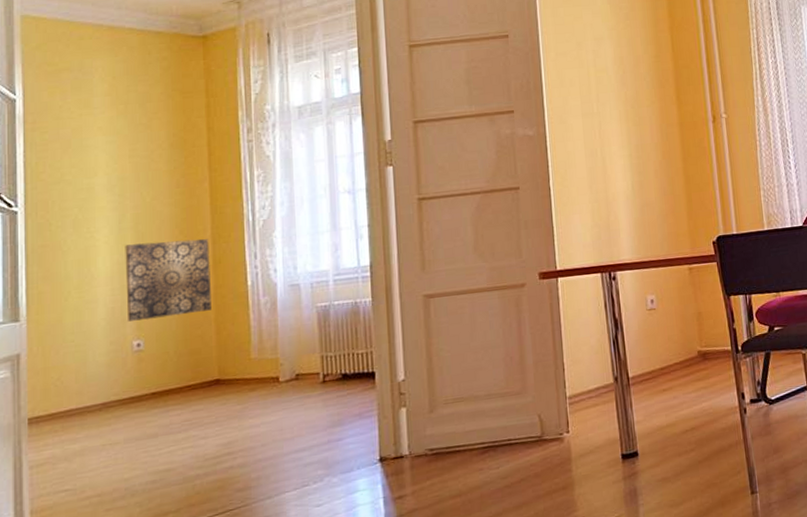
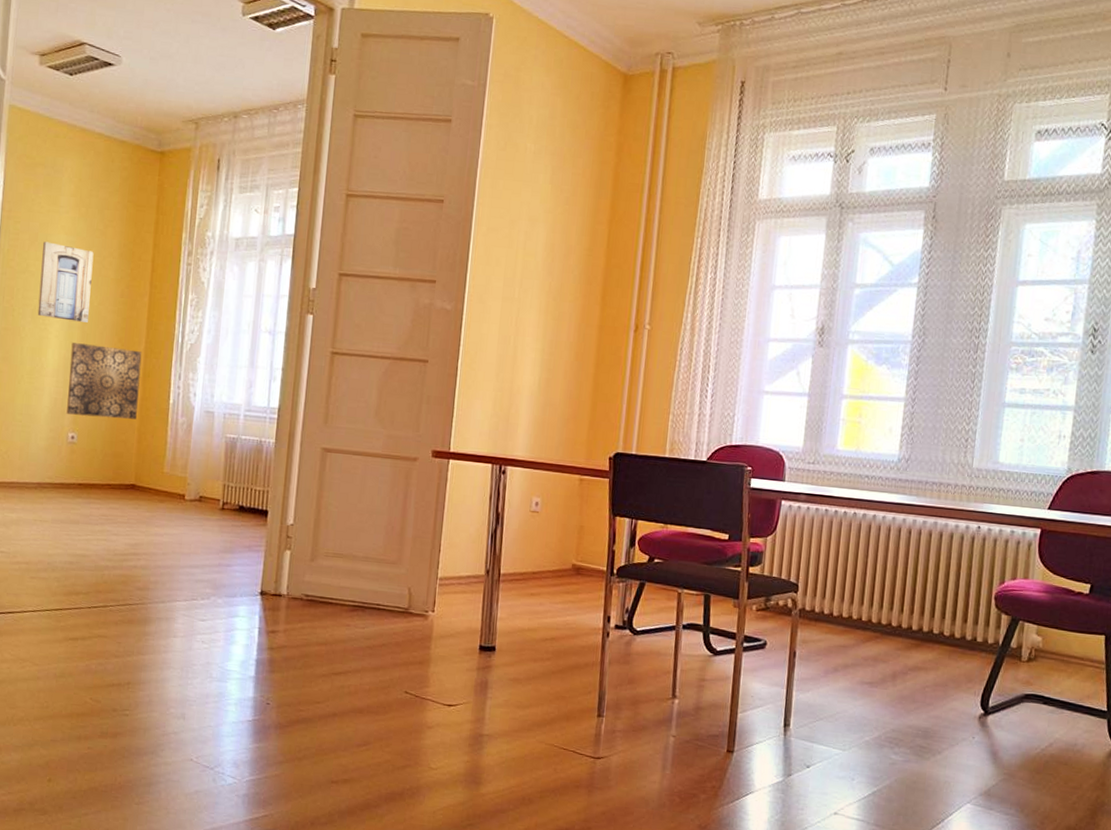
wall art: none [77,146,143,225] -> present [37,241,94,323]

